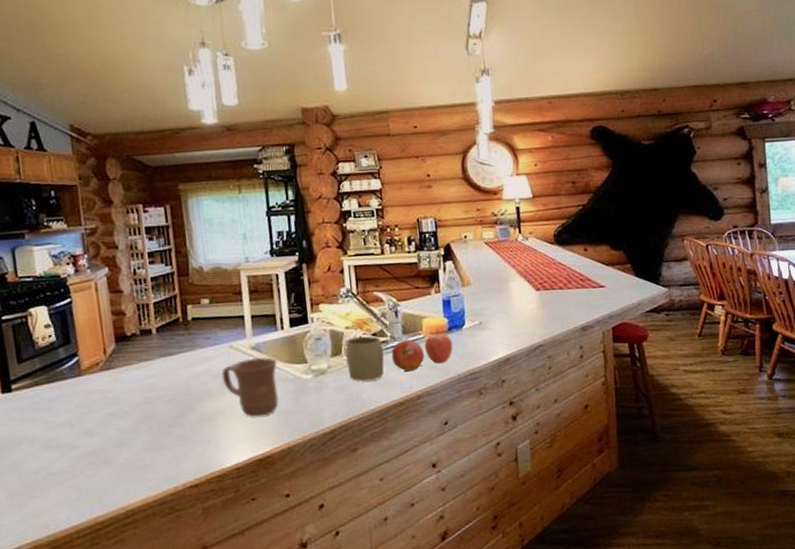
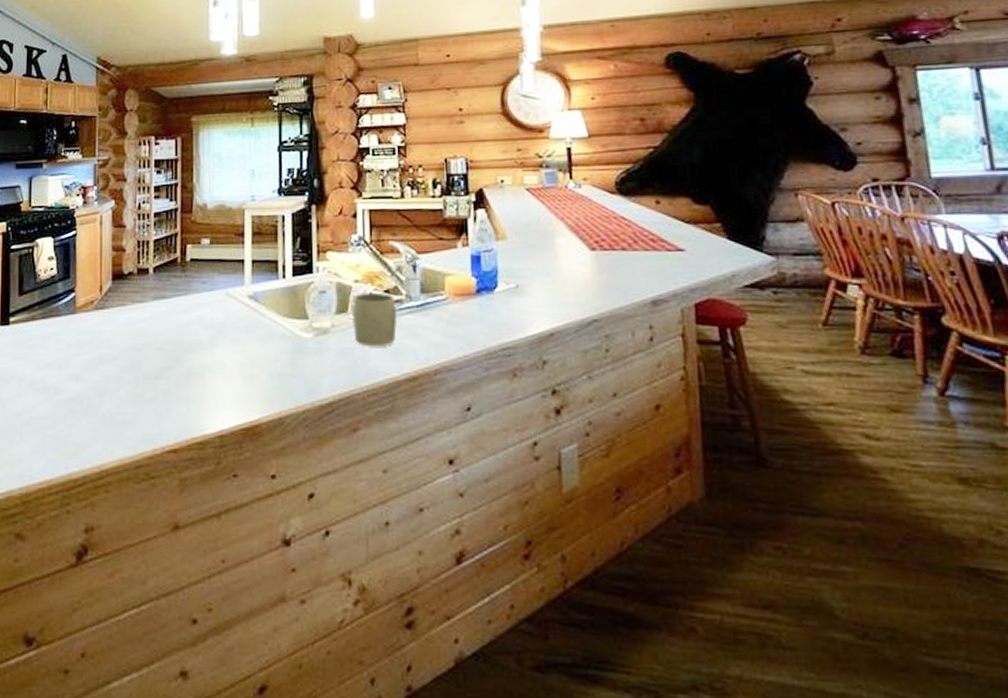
mug: present [221,357,279,417] -> none [215,308,275,377]
fruit: present [392,339,424,372] -> none [406,300,445,340]
fruit: present [424,328,453,365] -> none [446,289,482,334]

